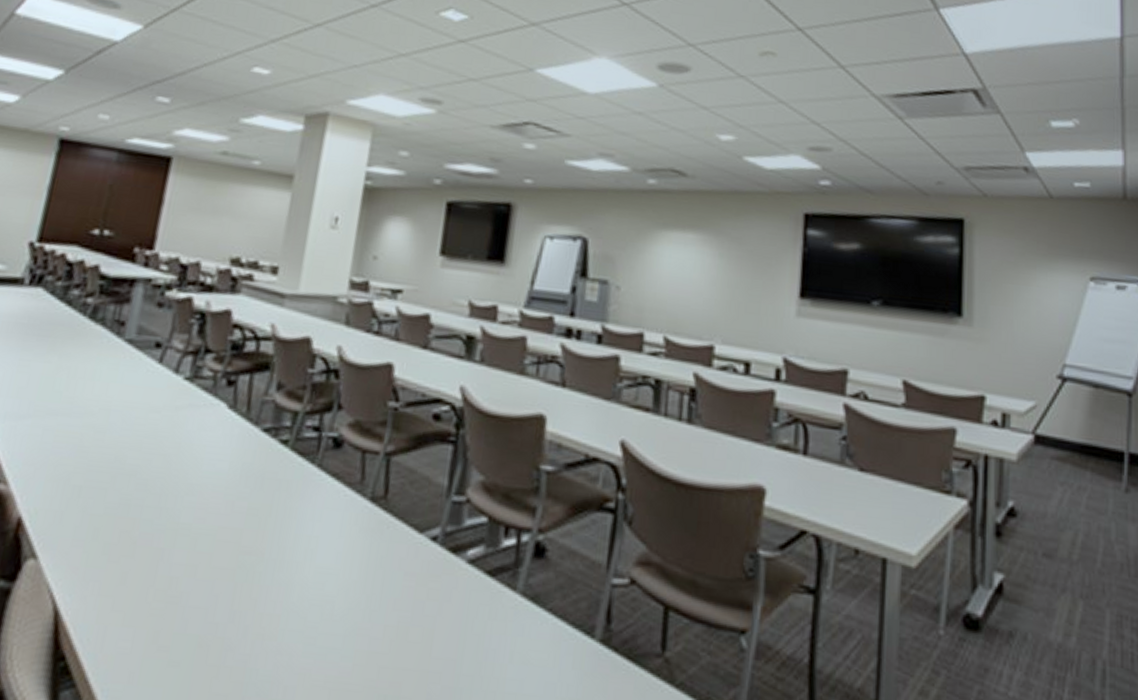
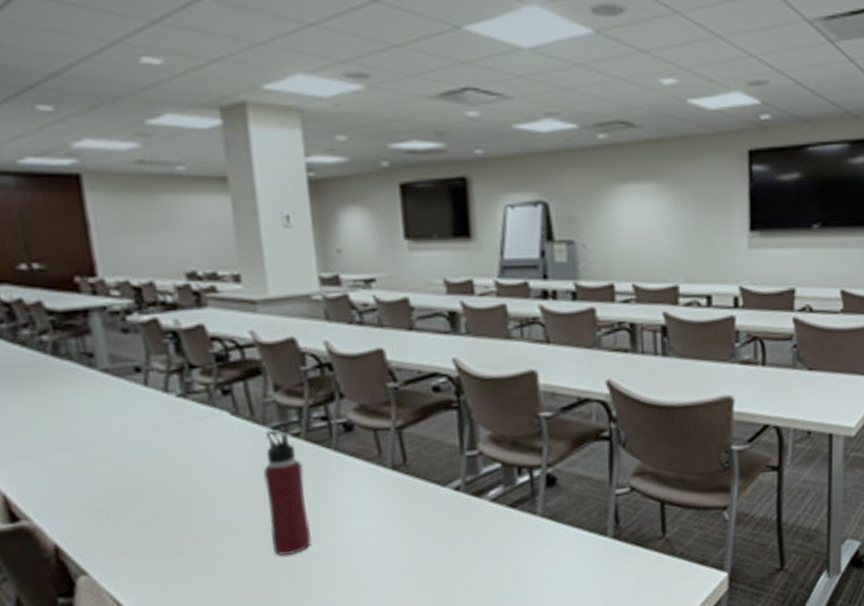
water bottle: none [224,432,282,582] -> present [263,430,312,556]

